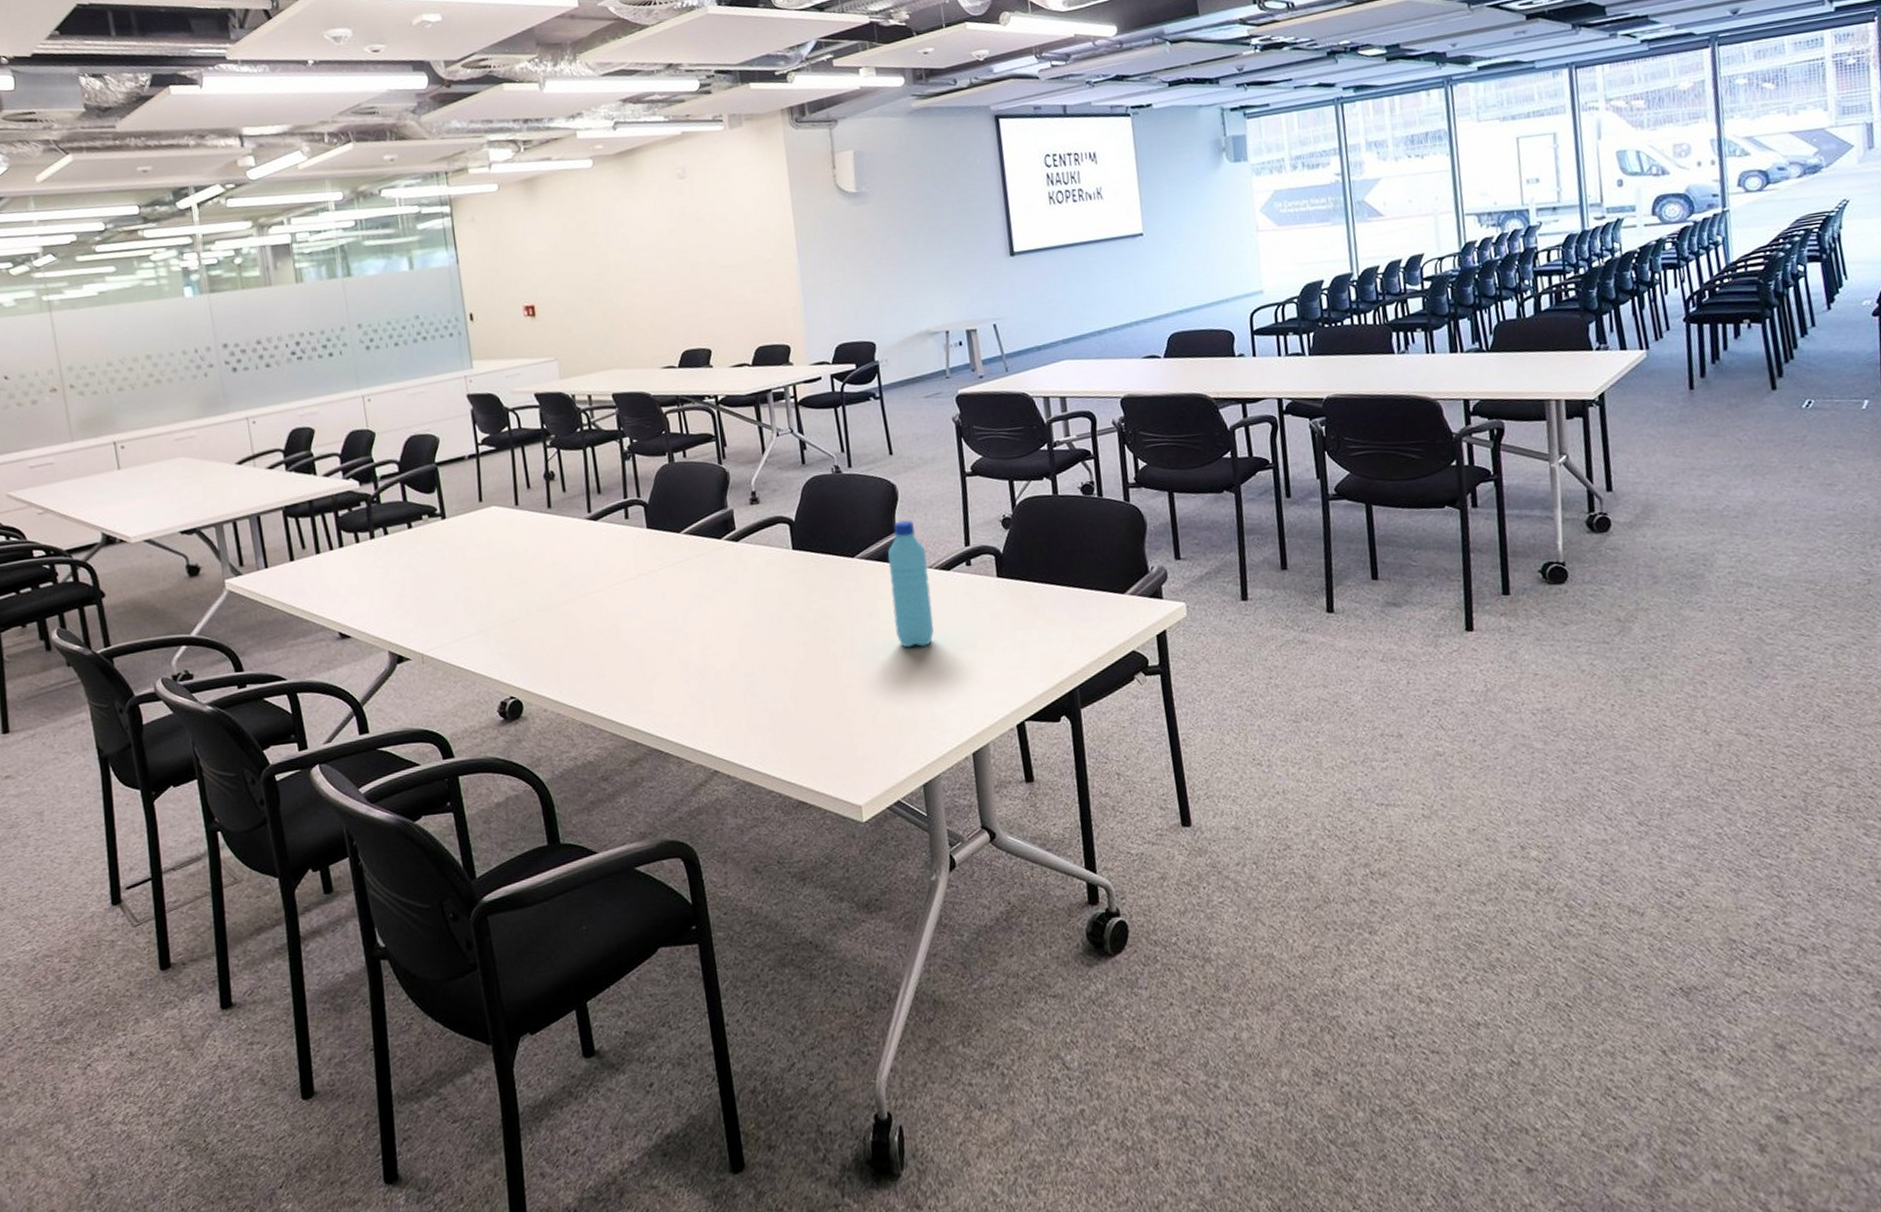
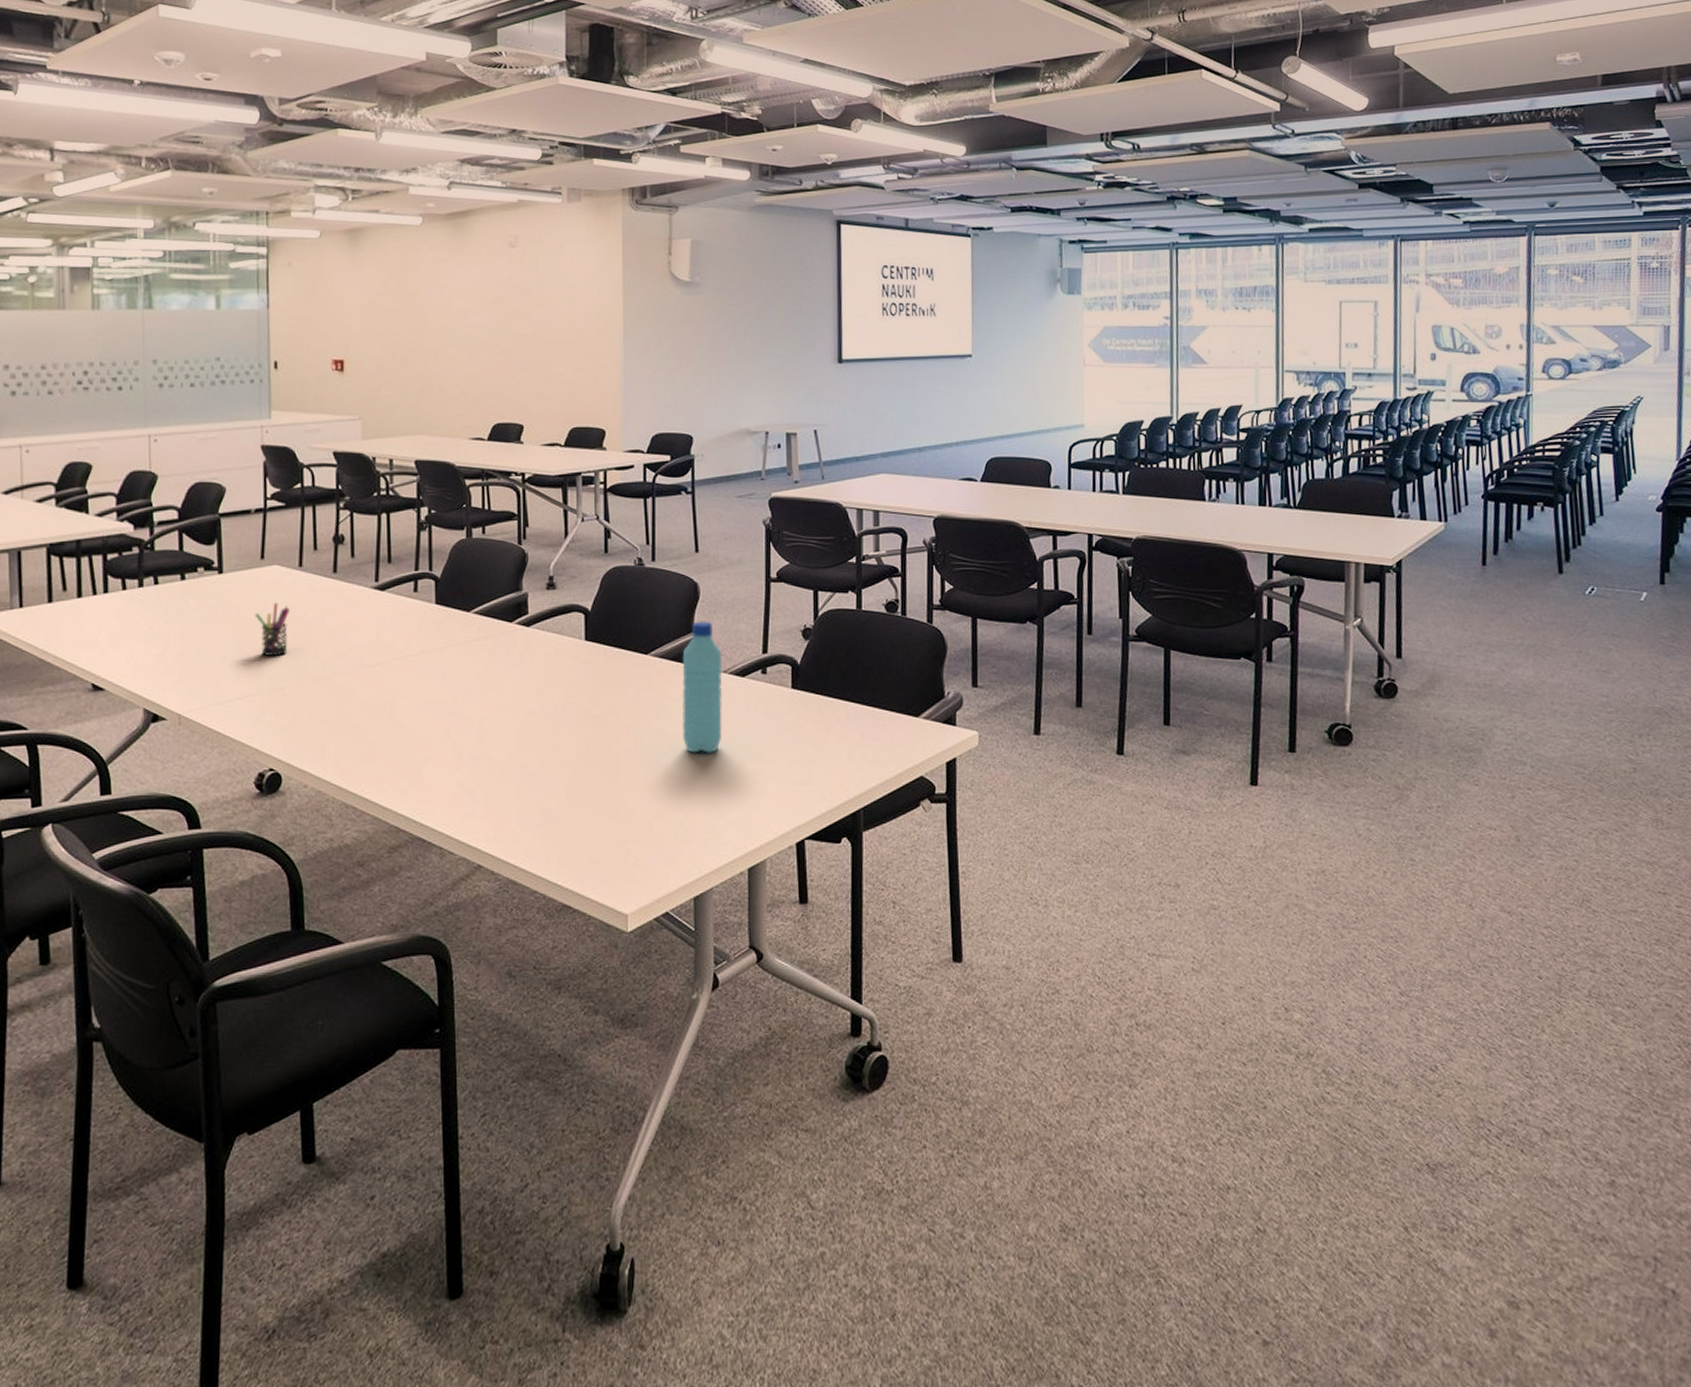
pen holder: none [479,541,513,592] -> present [254,602,291,656]

